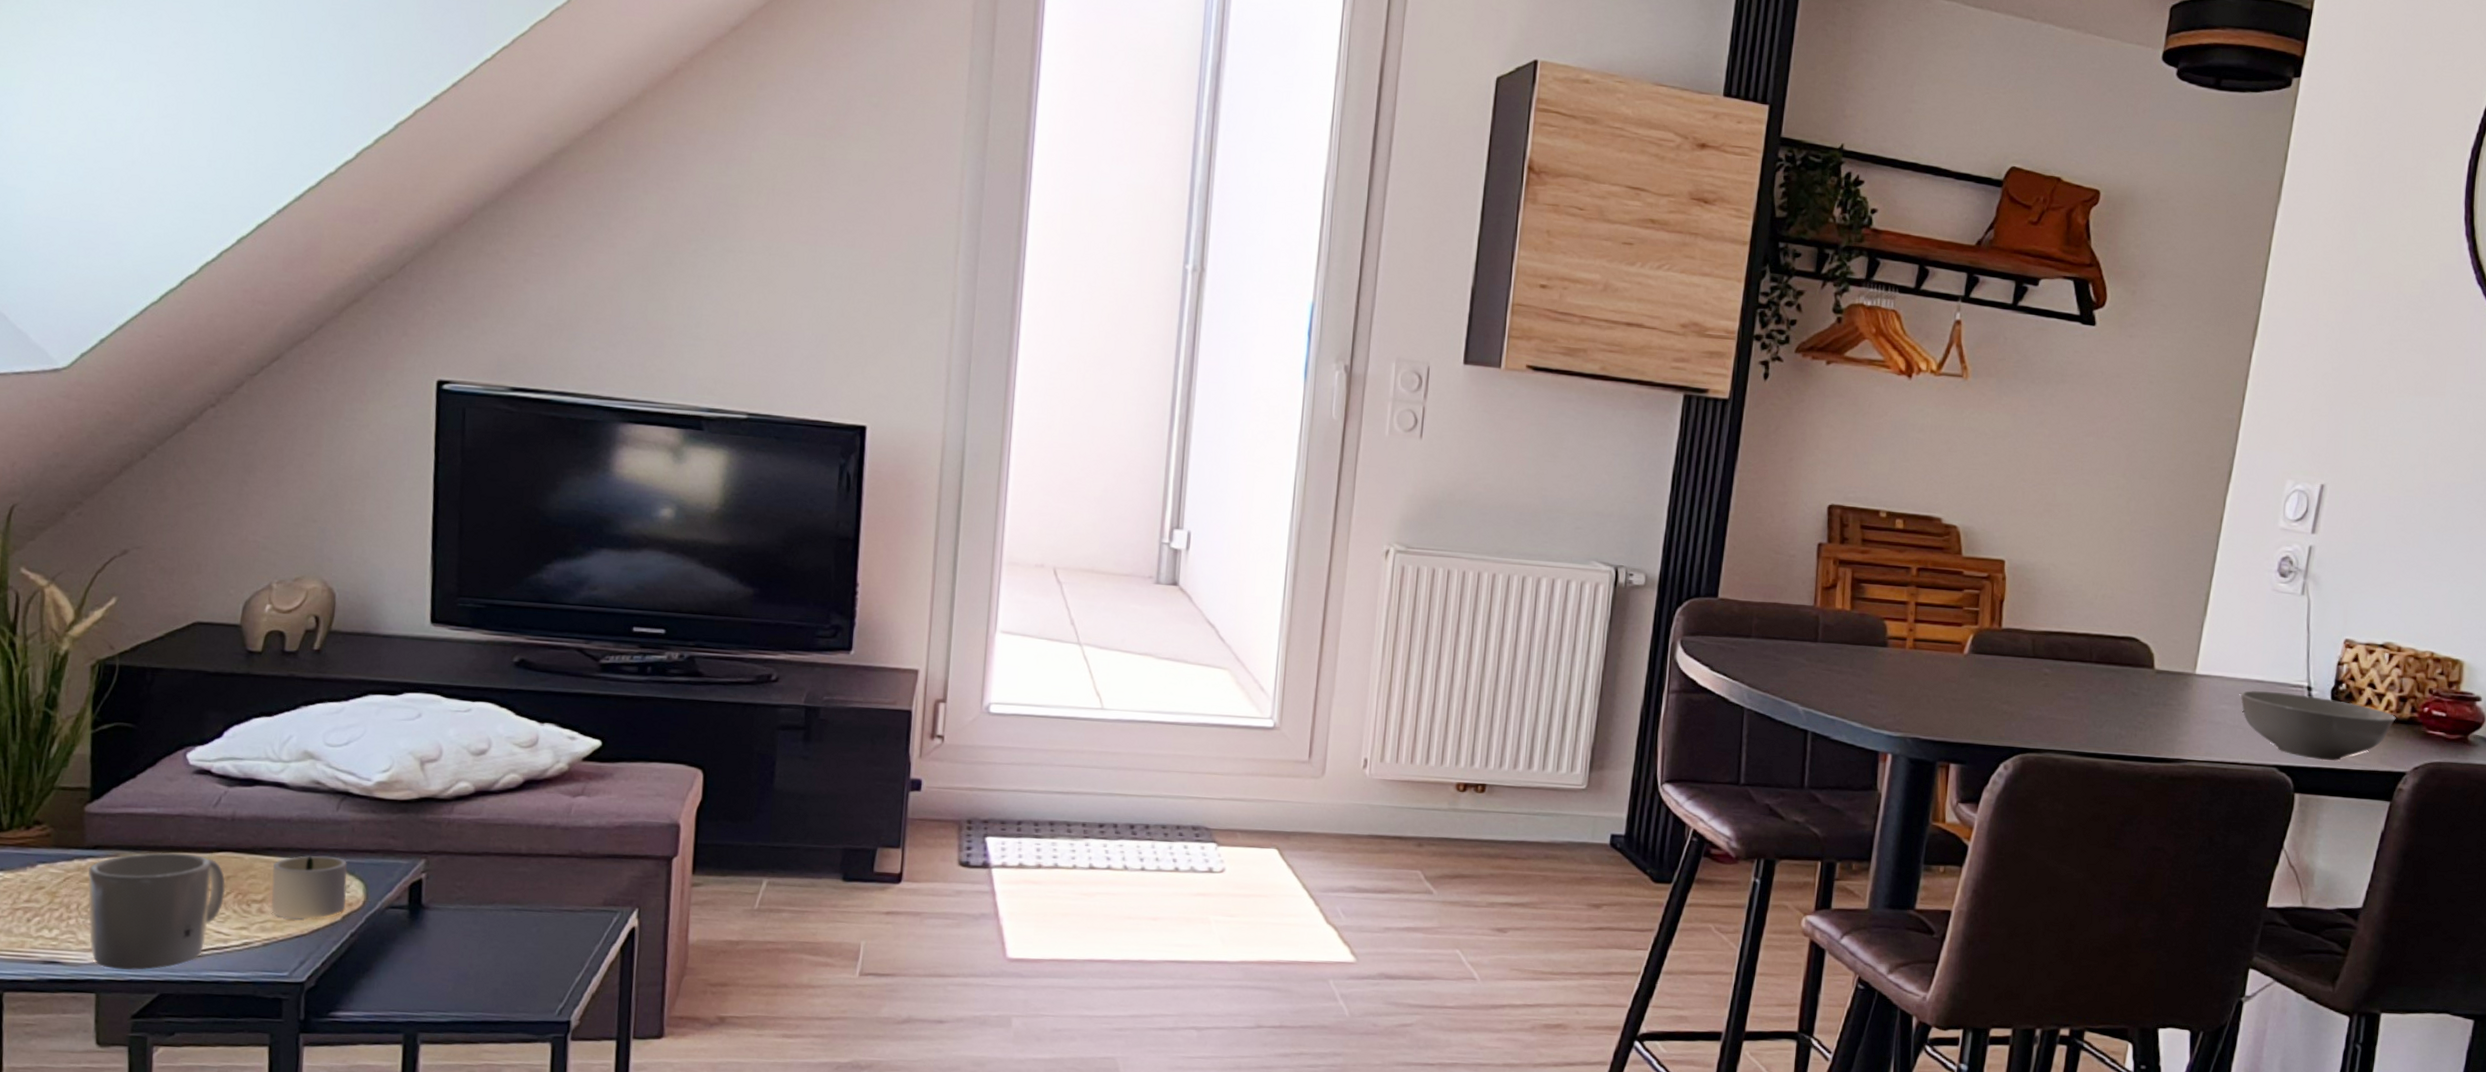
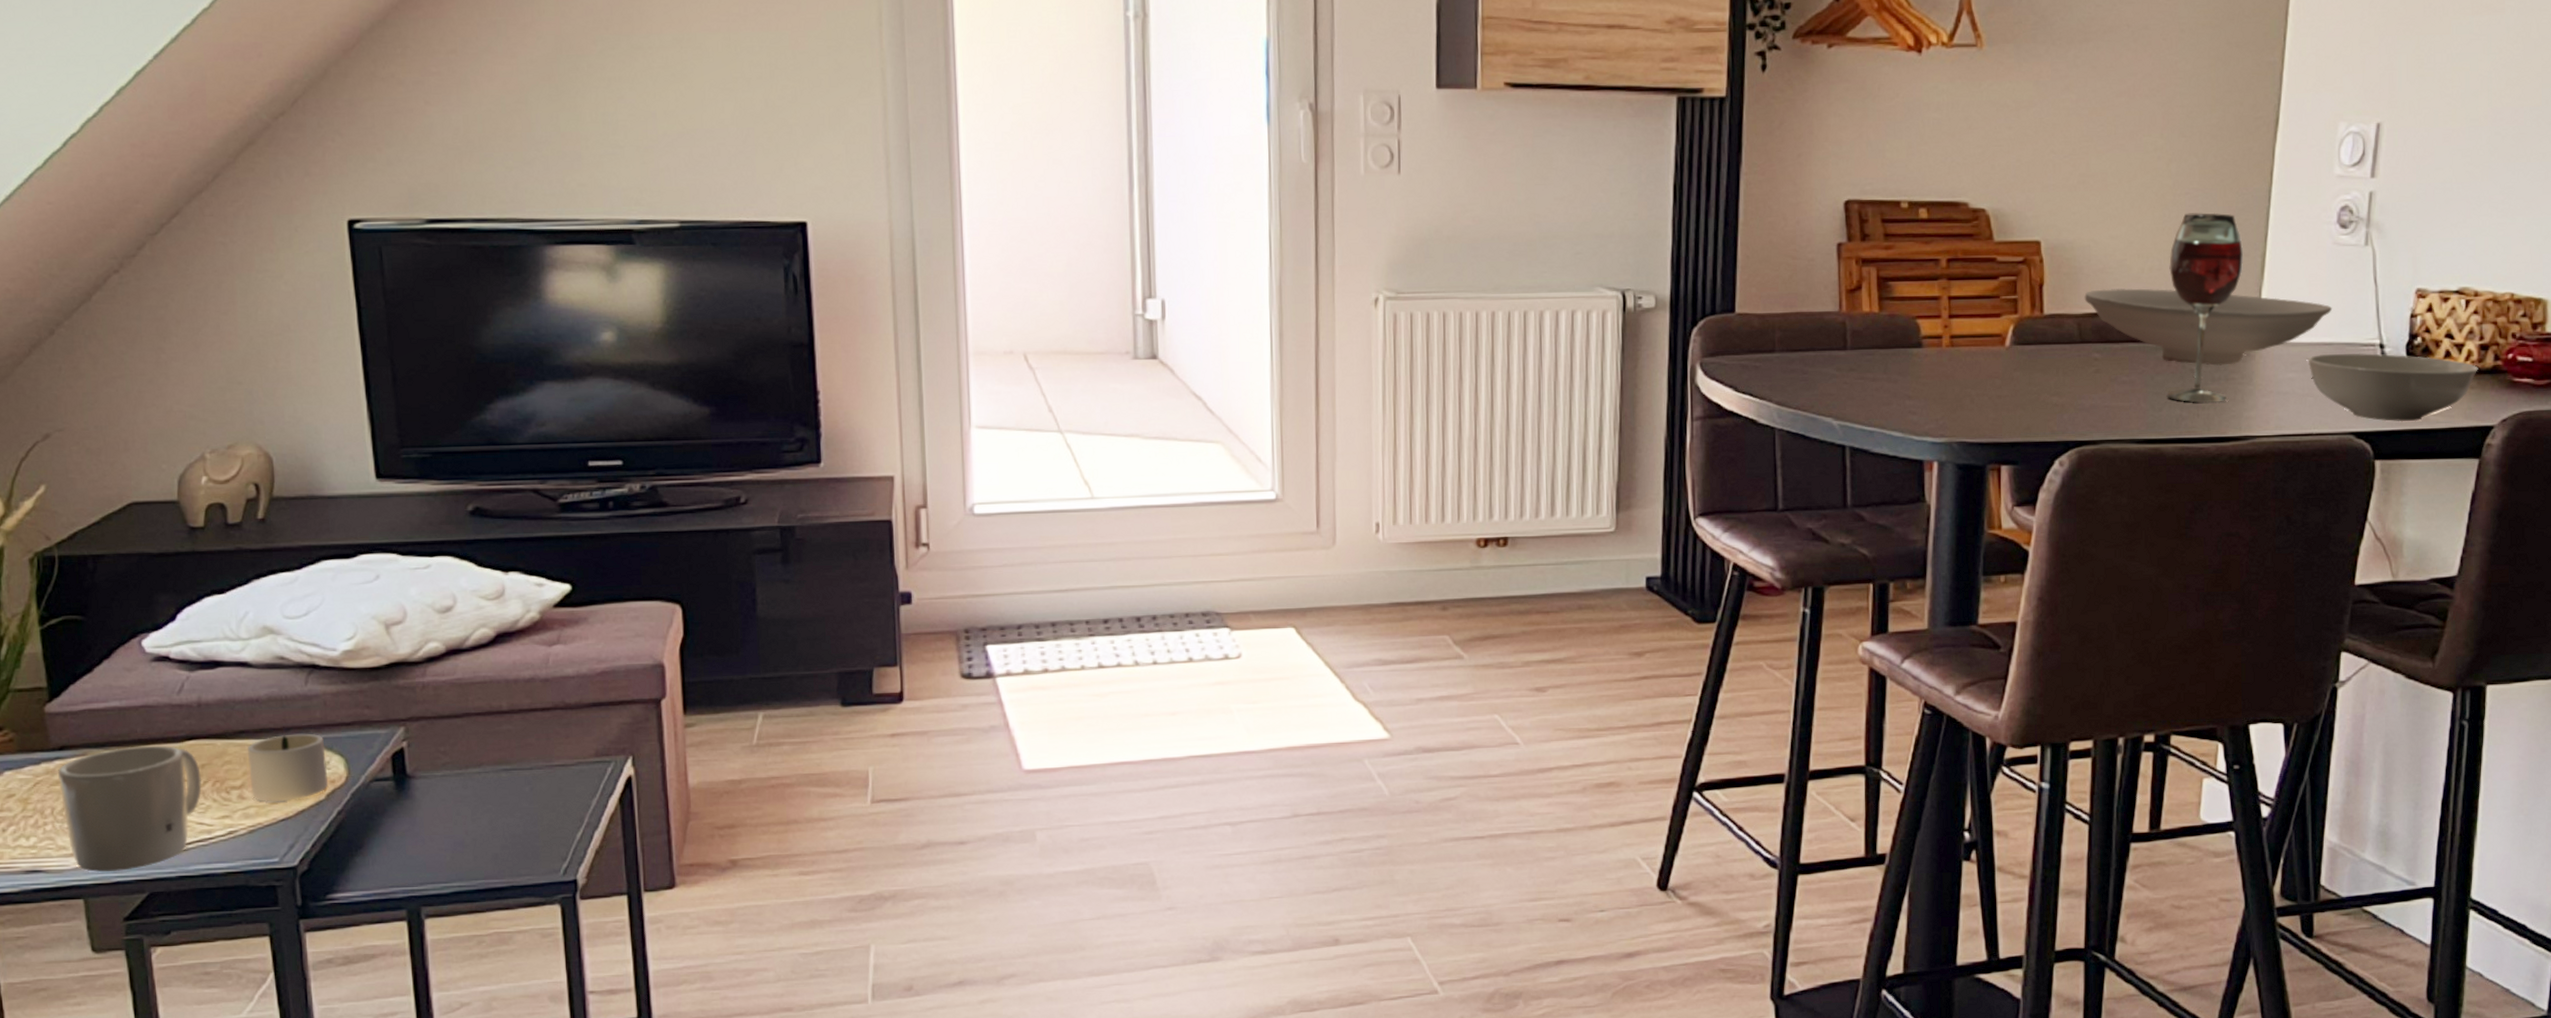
decorative bowl: none [2040,610,2267,692] -> present [2084,288,2333,366]
wineglass: none [2108,548,2190,725] -> present [2166,212,2244,403]

